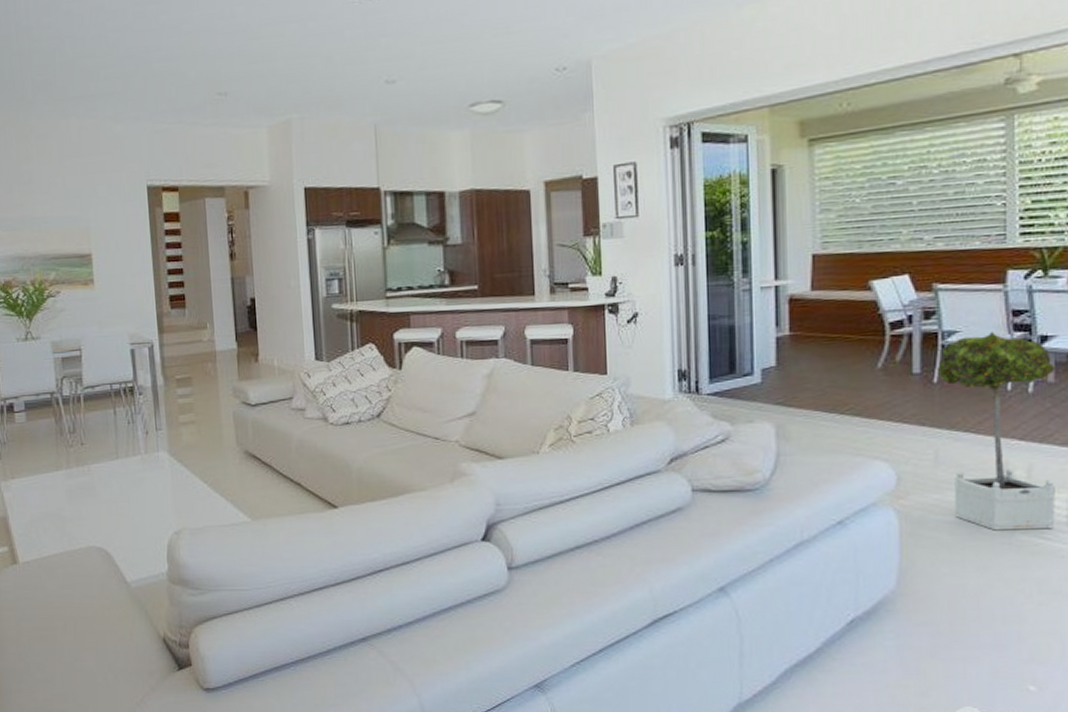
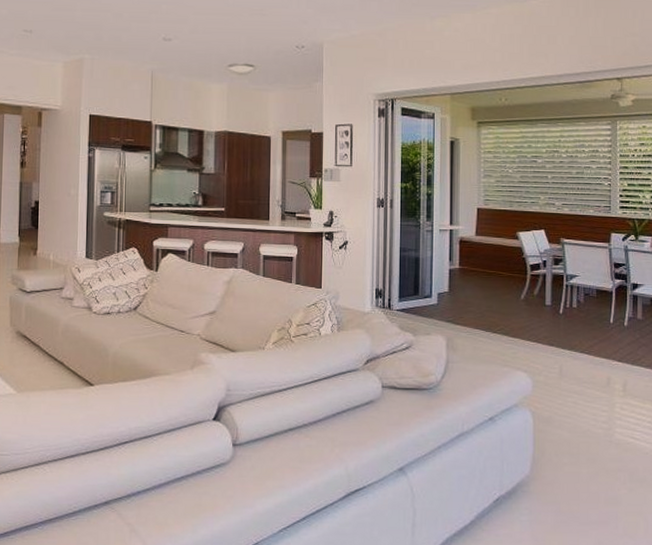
potted tree: present [938,332,1055,531] -> none [563,278,642,432]

